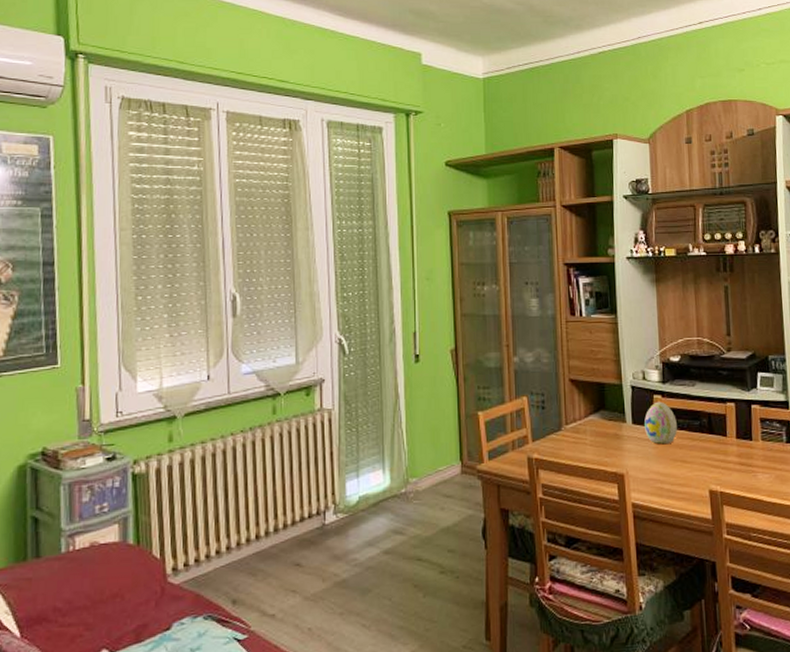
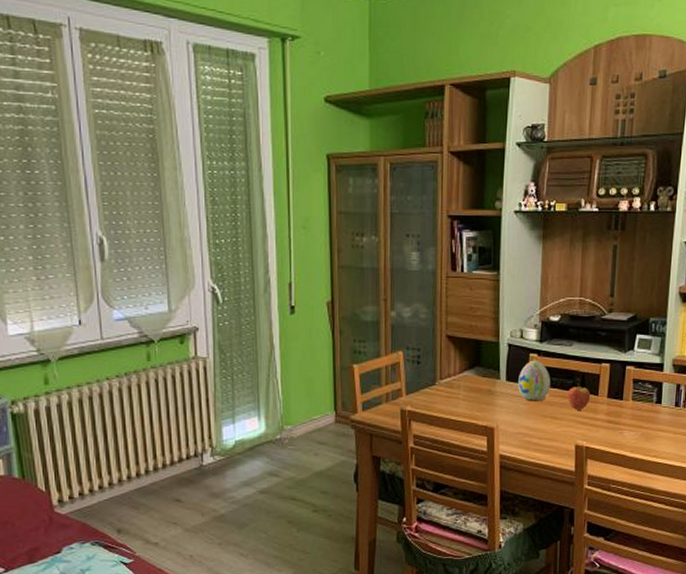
fruit: none [695,424,720,452] -> present [567,383,591,410]

